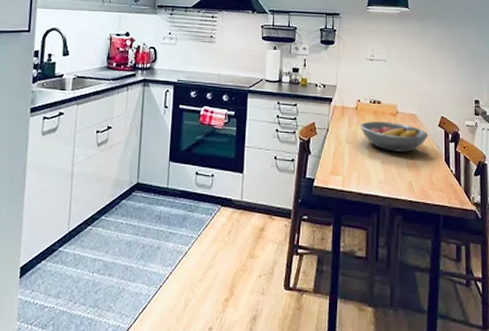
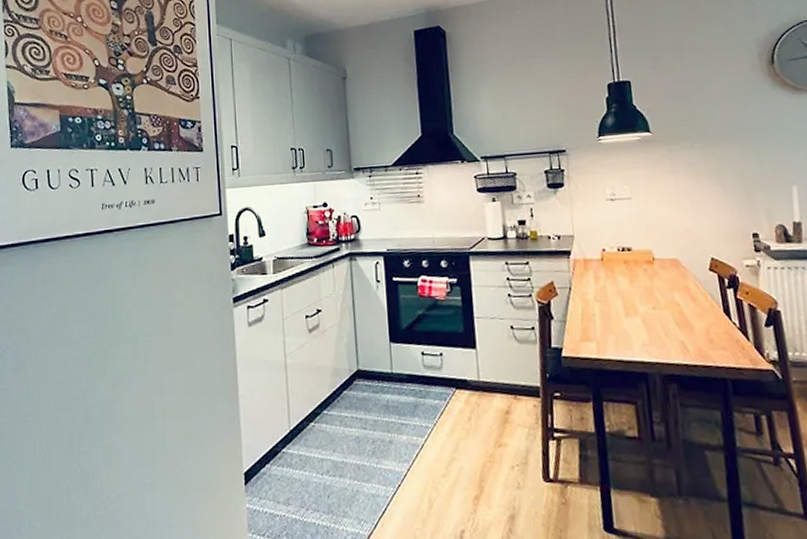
fruit bowl: present [360,121,429,152] -> none [609,271,698,307]

